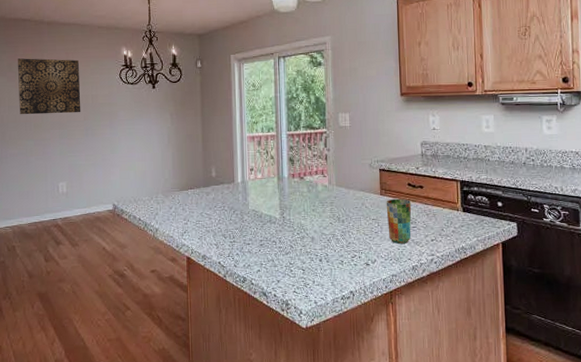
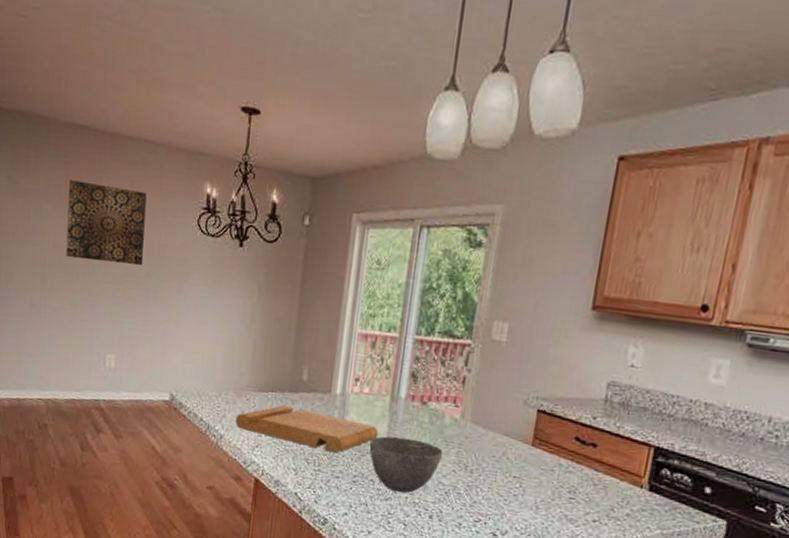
cutting board: none [165,198,273,226] -> present [235,405,379,453]
bowl: none [268,205,321,246] -> present [369,436,444,493]
cup: present [386,198,412,244] -> none [532,454,575,518]

